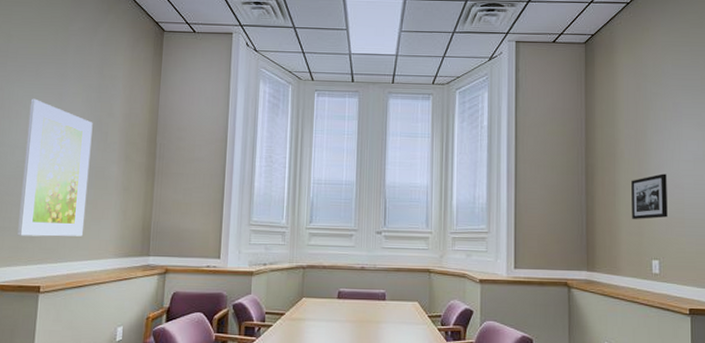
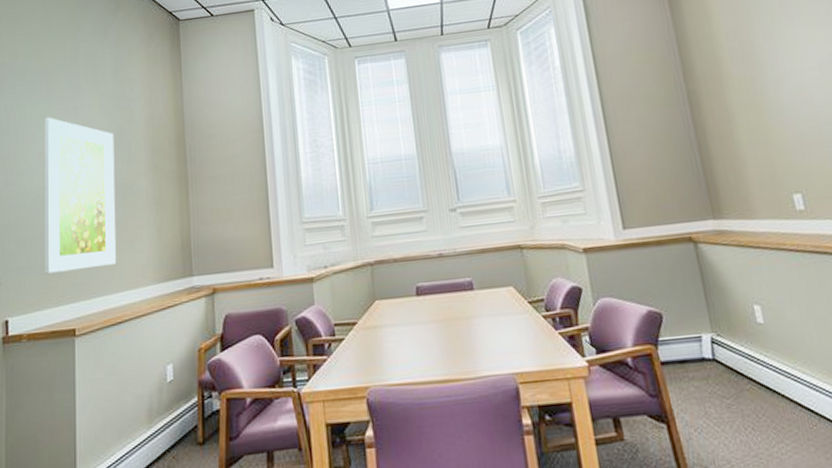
picture frame: present [631,173,668,219] -> none [747,87,801,148]

